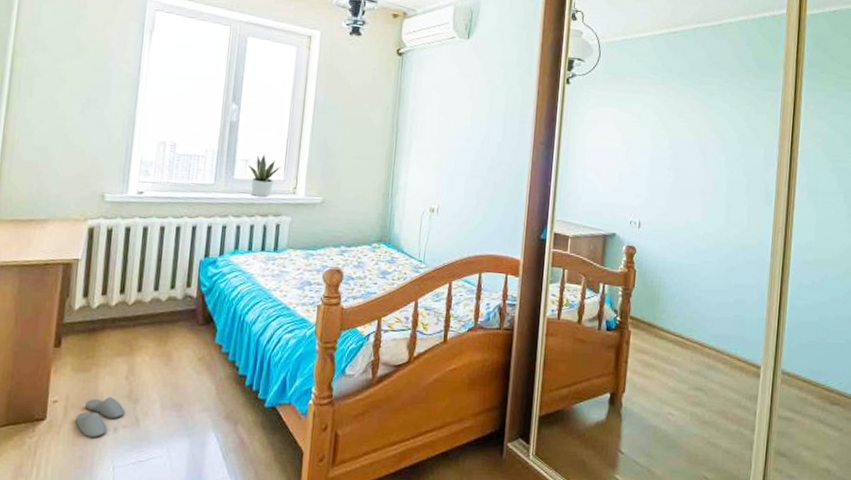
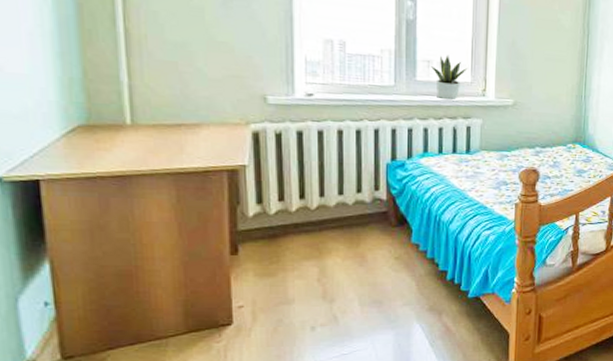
slippers: present [75,396,125,437] -> none [267,298,321,337]

